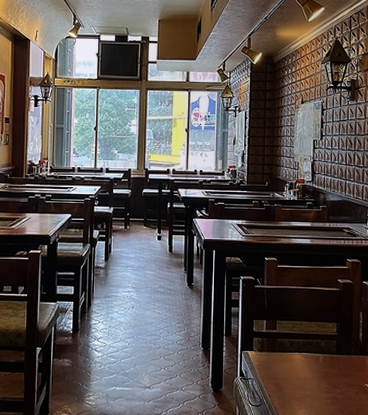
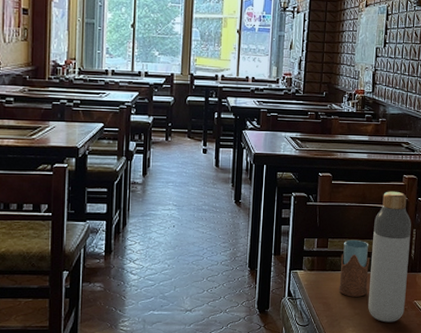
drinking glass: none [289,322,318,379] -> present [339,239,370,297]
bottle: none [319,275,357,406] -> present [368,191,411,323]

